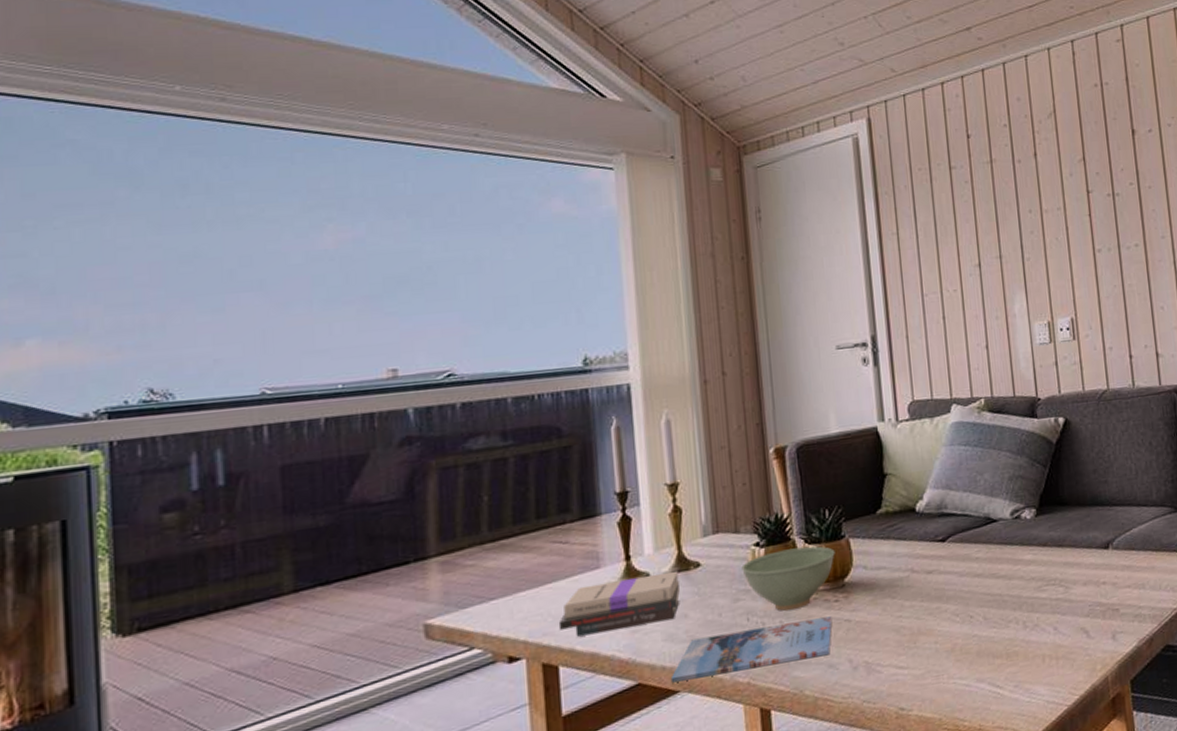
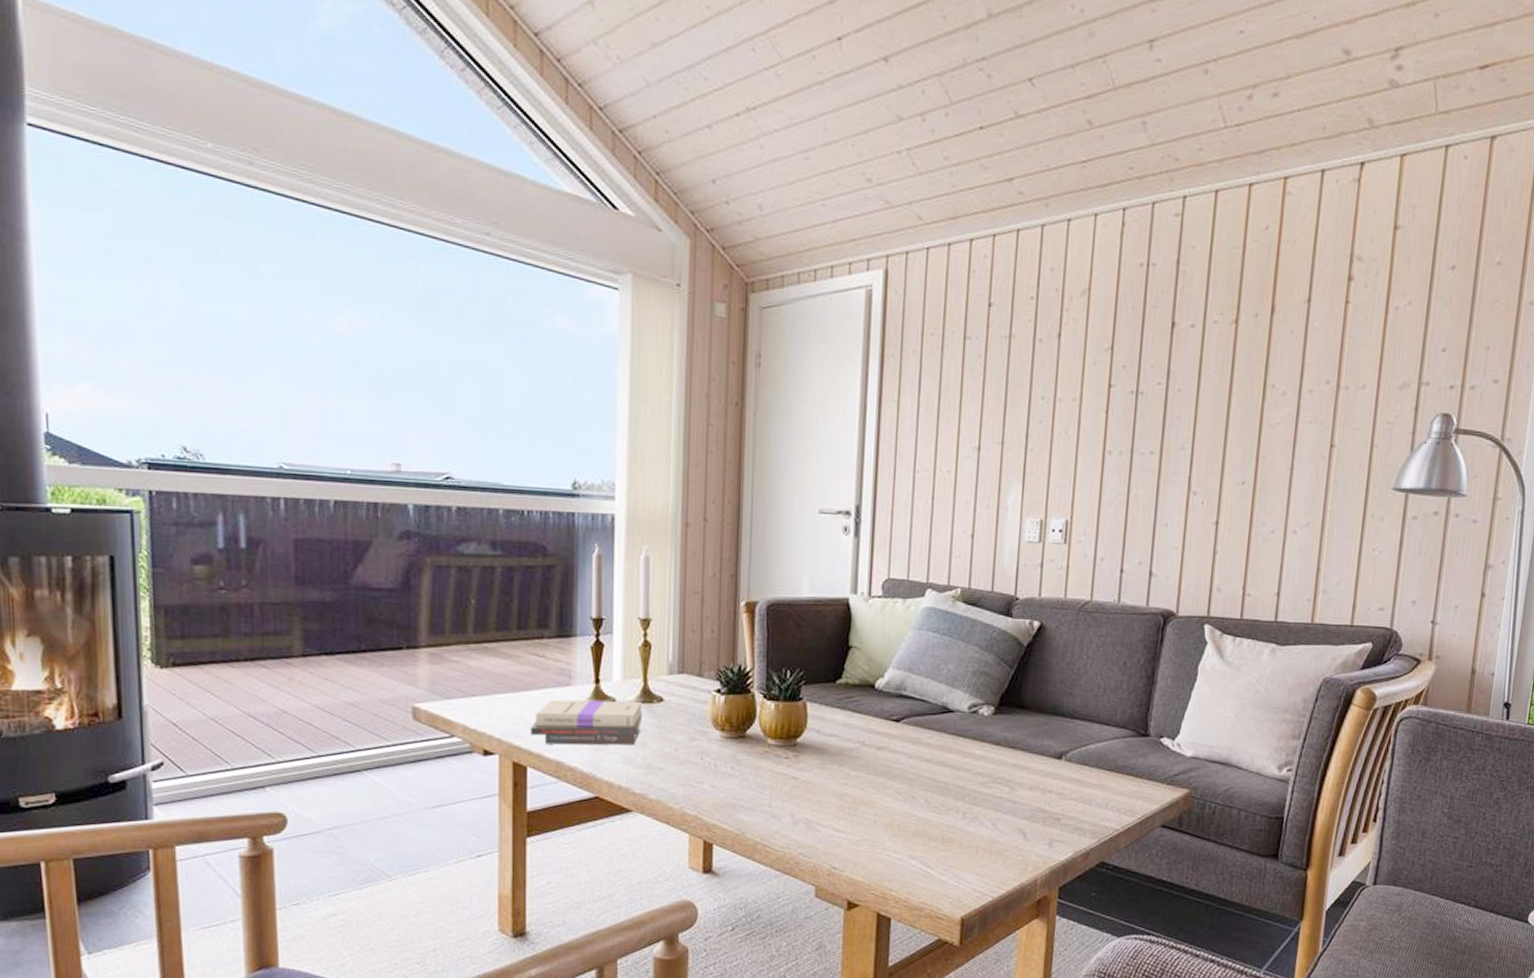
magazine: present [670,616,832,683] -> none [625,767,780,806]
bowl: present [741,546,835,611] -> none [701,700,791,758]

